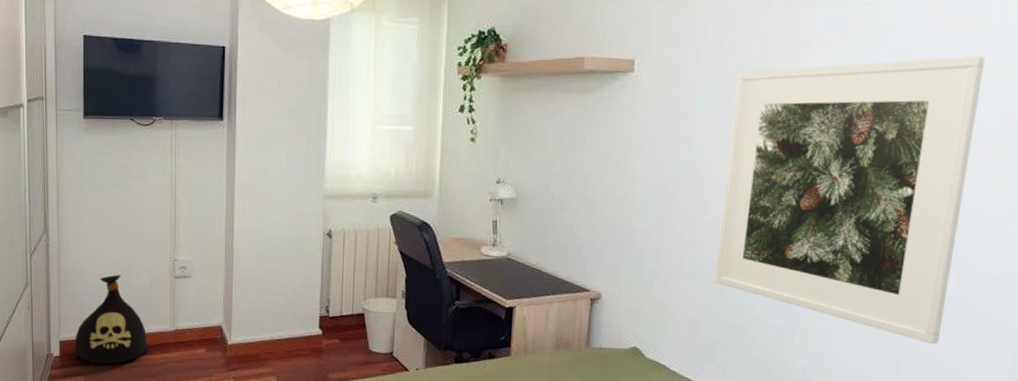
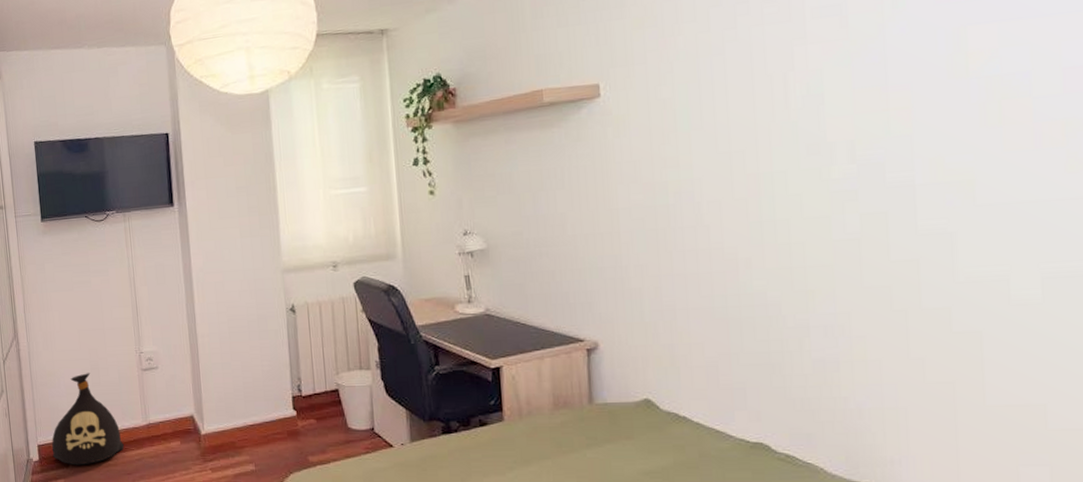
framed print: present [714,56,985,345] -> none [722,19,1032,364]

